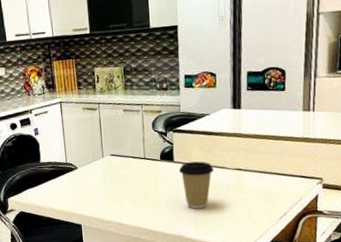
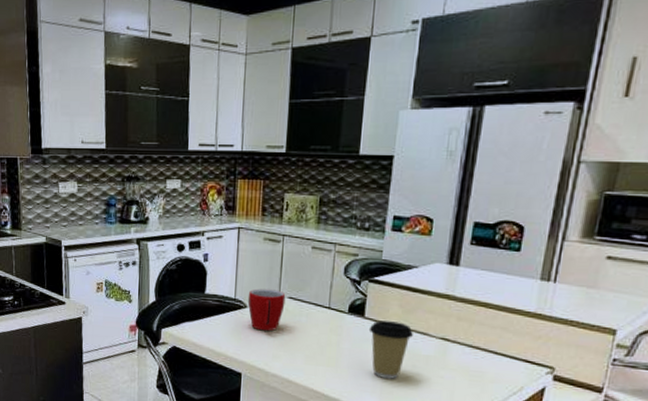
mug: none [77,150,109,187] -> present [247,288,286,332]

